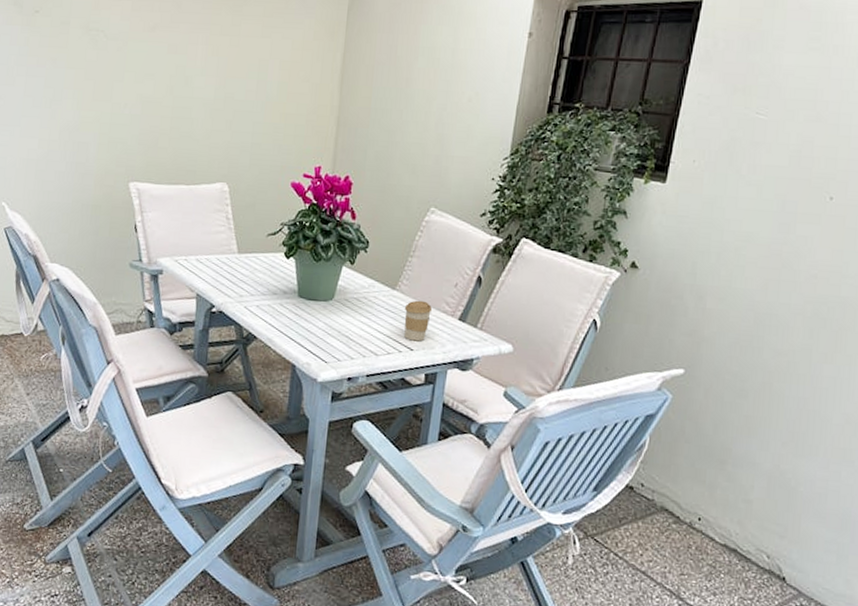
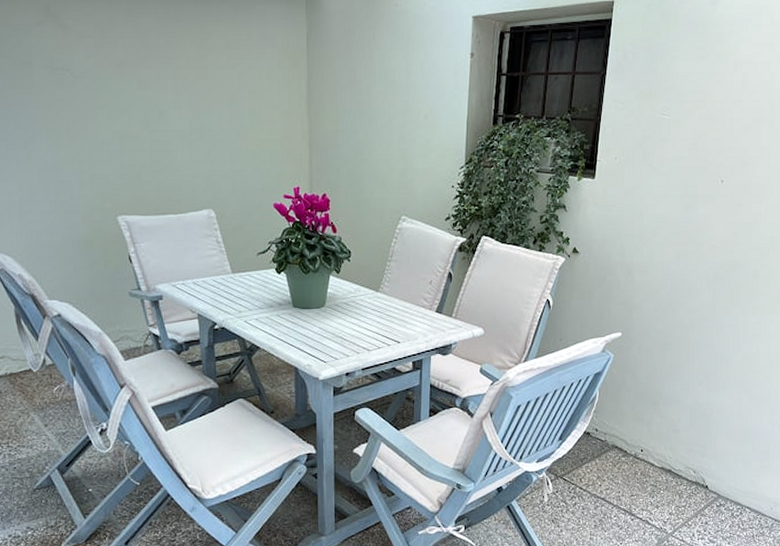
coffee cup: present [404,300,432,342] -> none [389,299,412,335]

